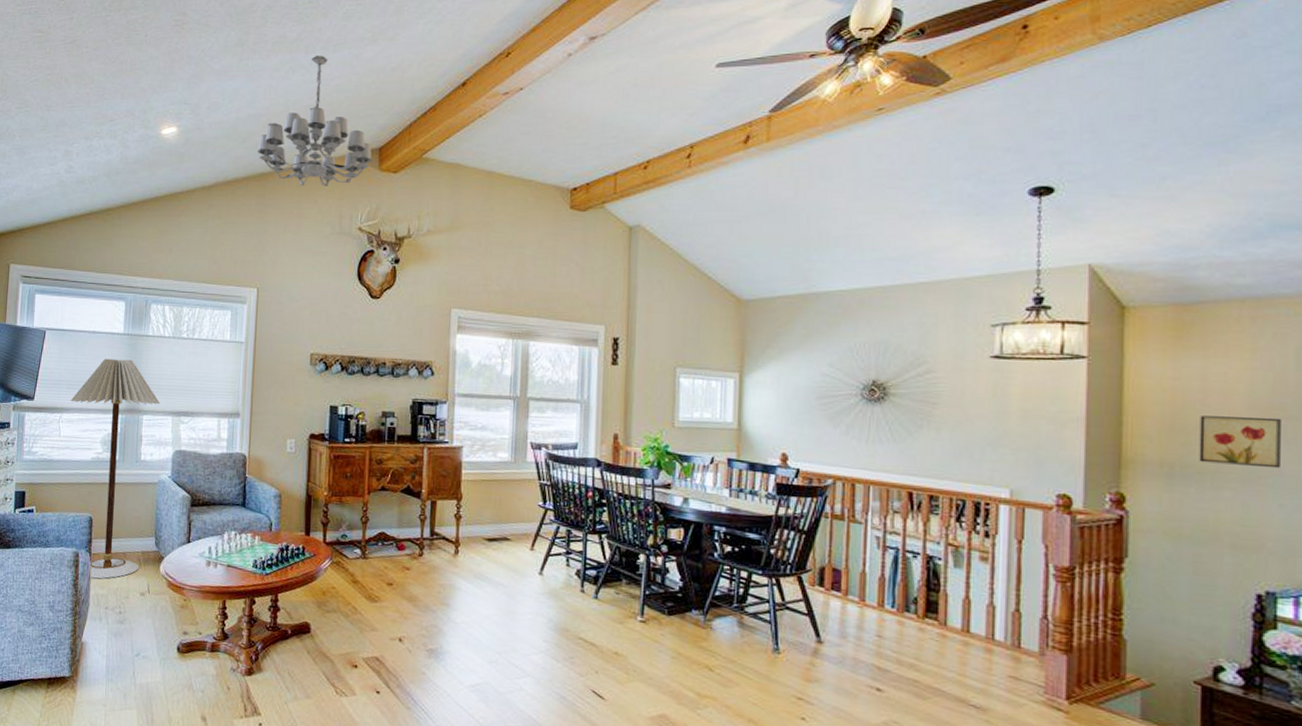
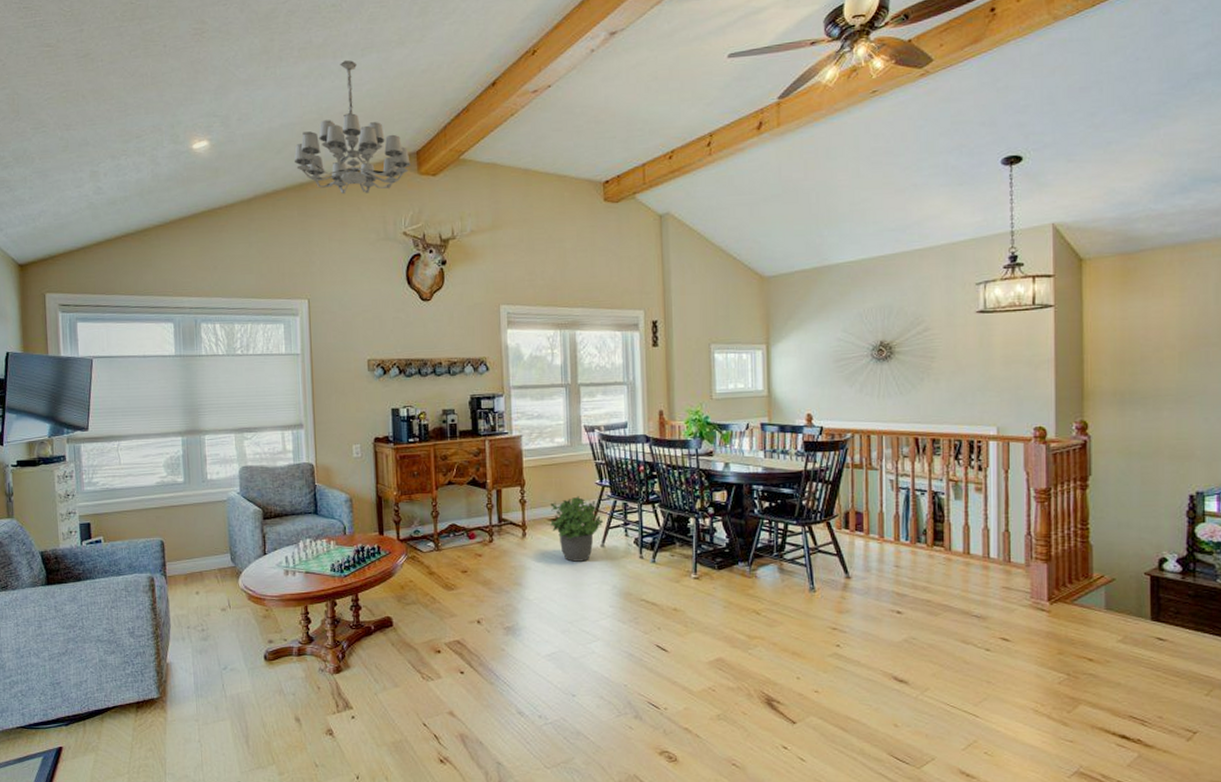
floor lamp: present [70,358,161,579] -> none [127,381,222,600]
potted plant: none [486,517,544,589] -> present [550,496,604,562]
wall art: present [1199,415,1282,469] -> none [1143,345,1206,389]

